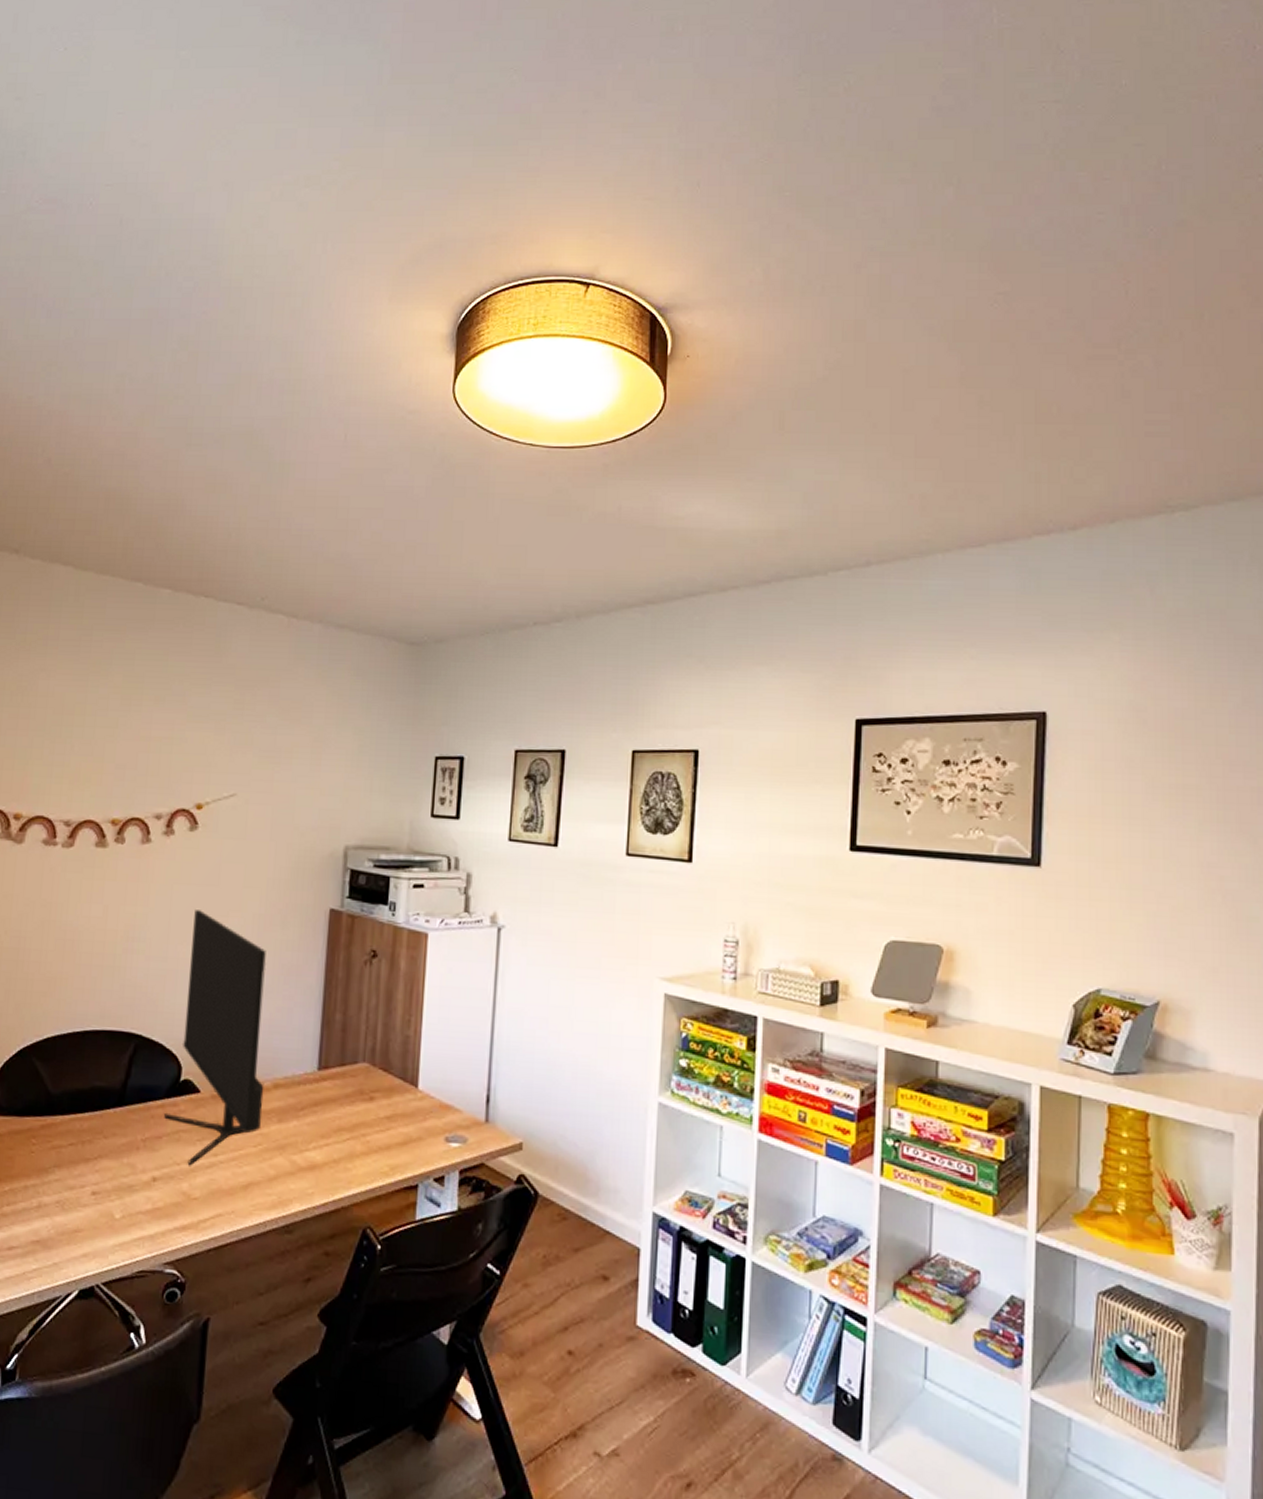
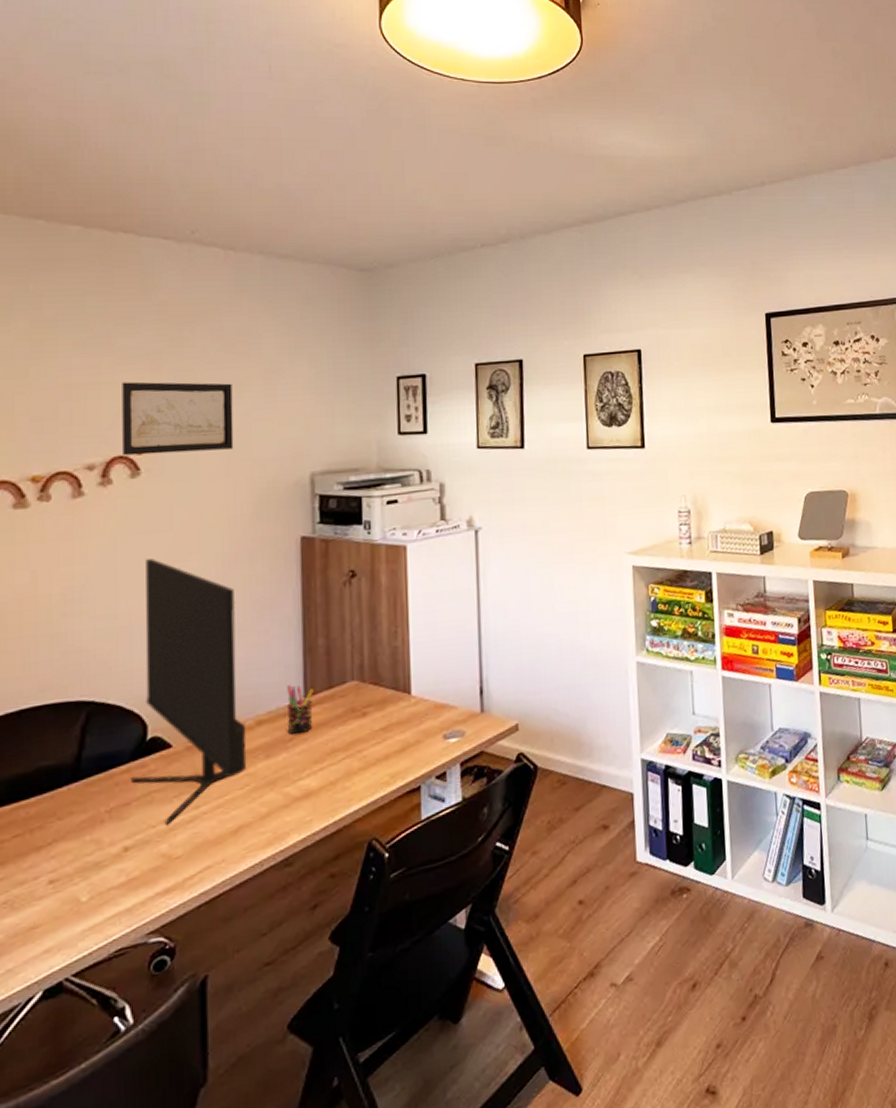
wall art: none [185,739,283,814] -> present [122,381,234,456]
pen holder: none [301,1055,327,1106] -> present [287,685,314,735]

